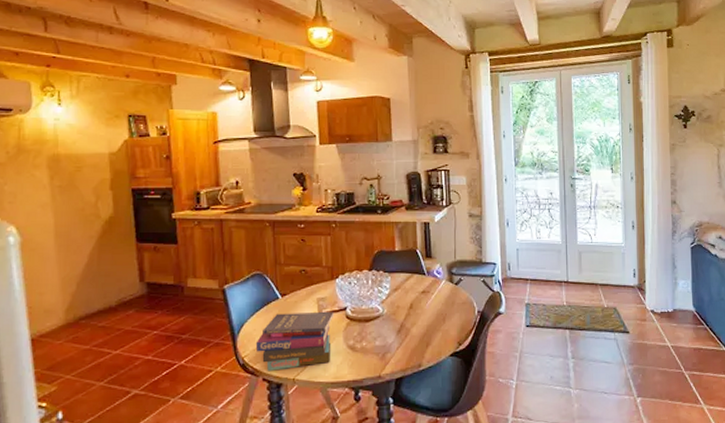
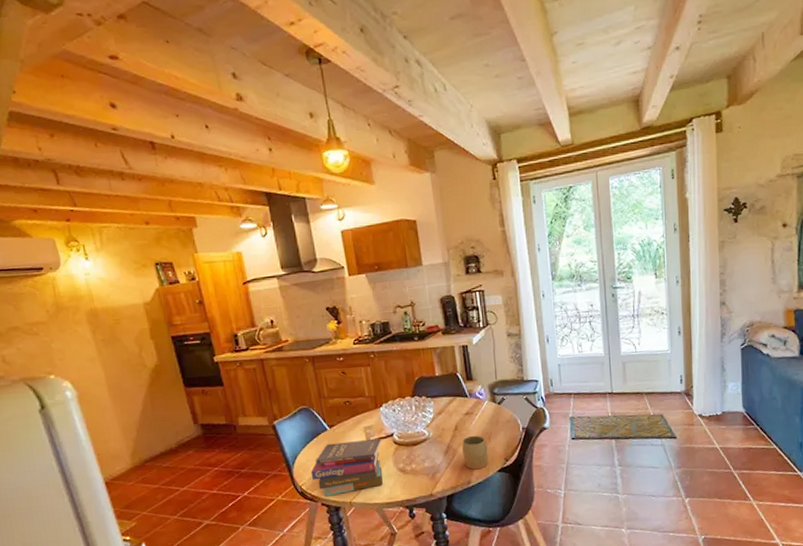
mug: none [416,315,442,352] -> present [462,435,489,470]

